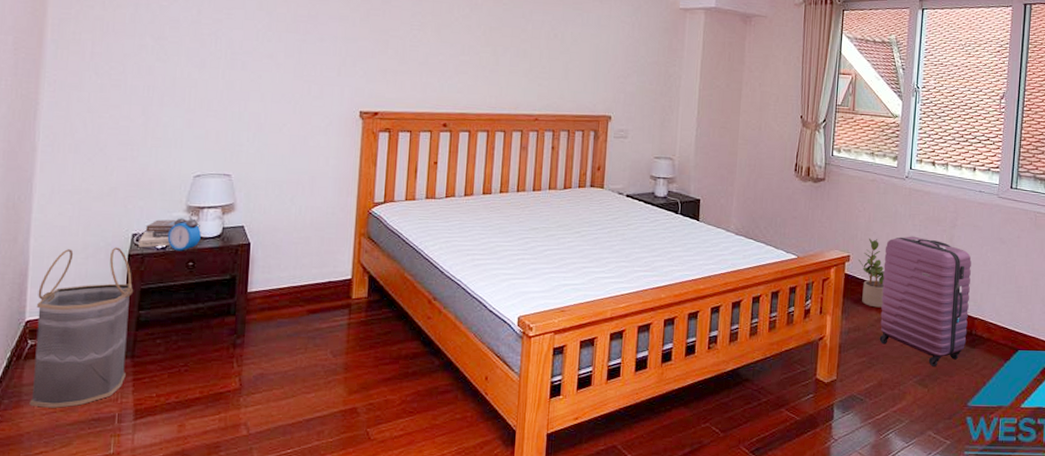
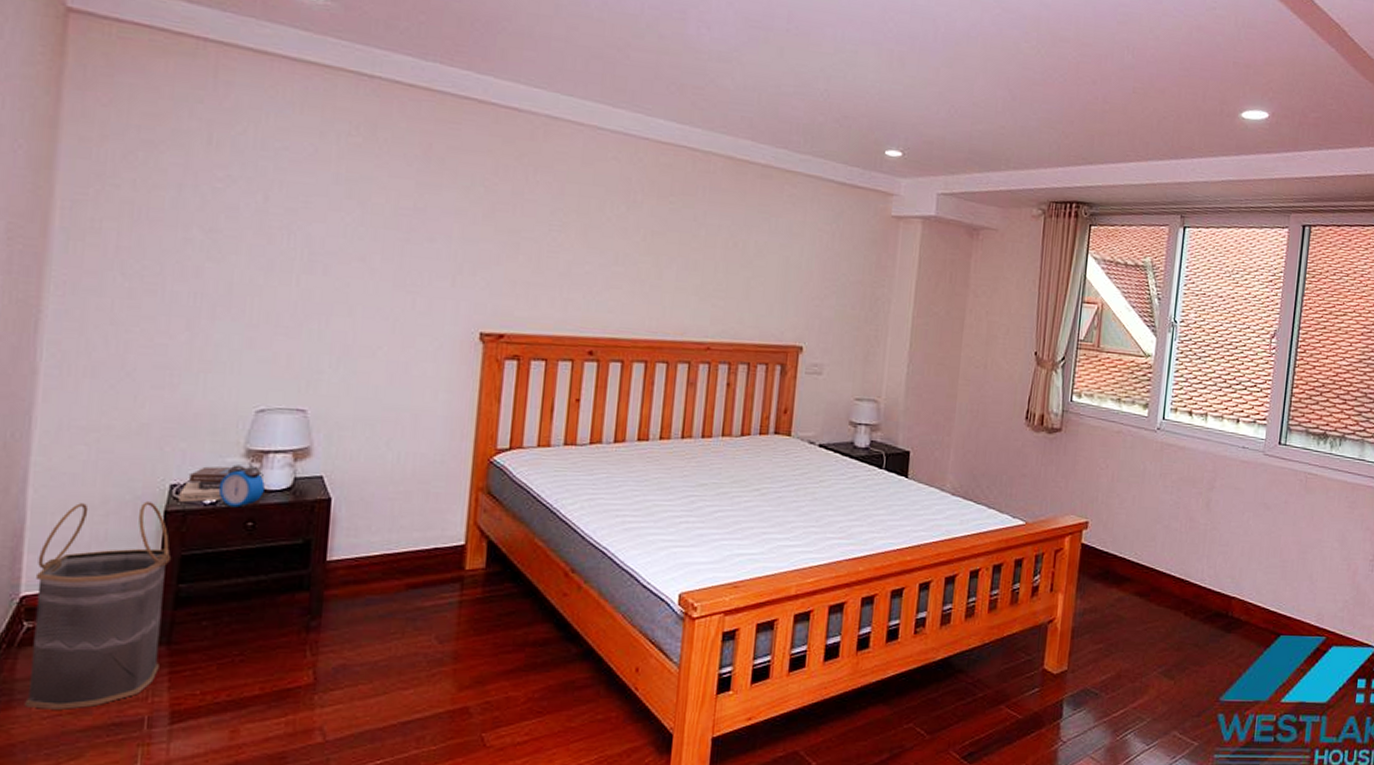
potted plant: present [858,238,884,308] -> none [1097,501,1128,585]
suitcase: present [879,236,972,367] -> none [1119,499,1231,656]

